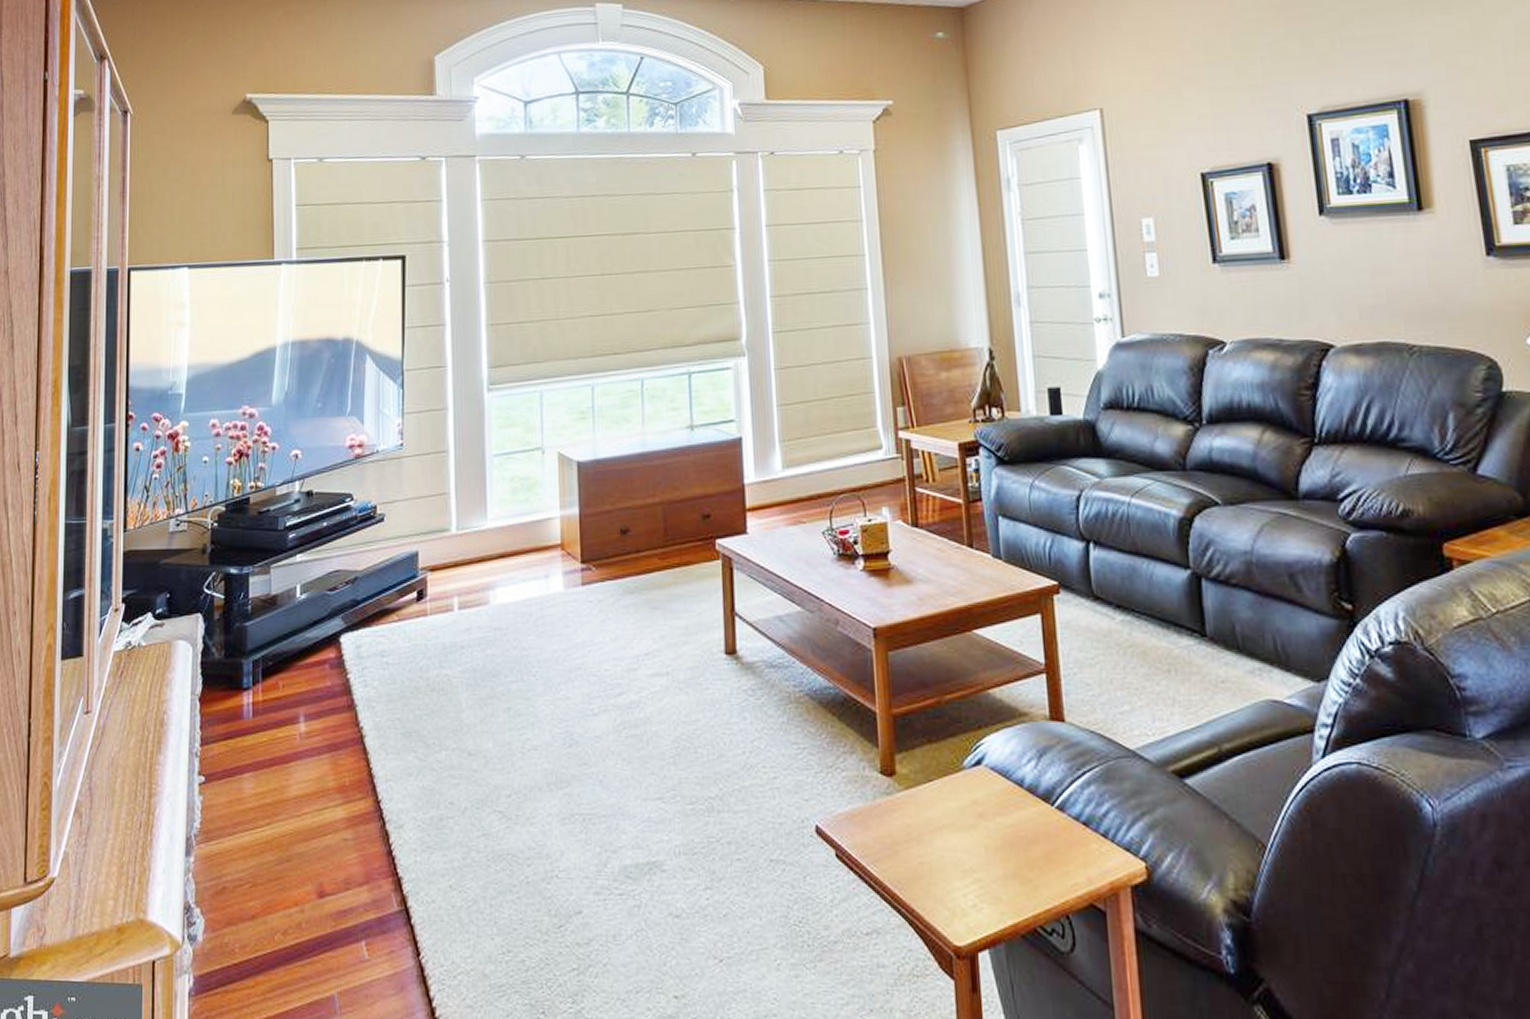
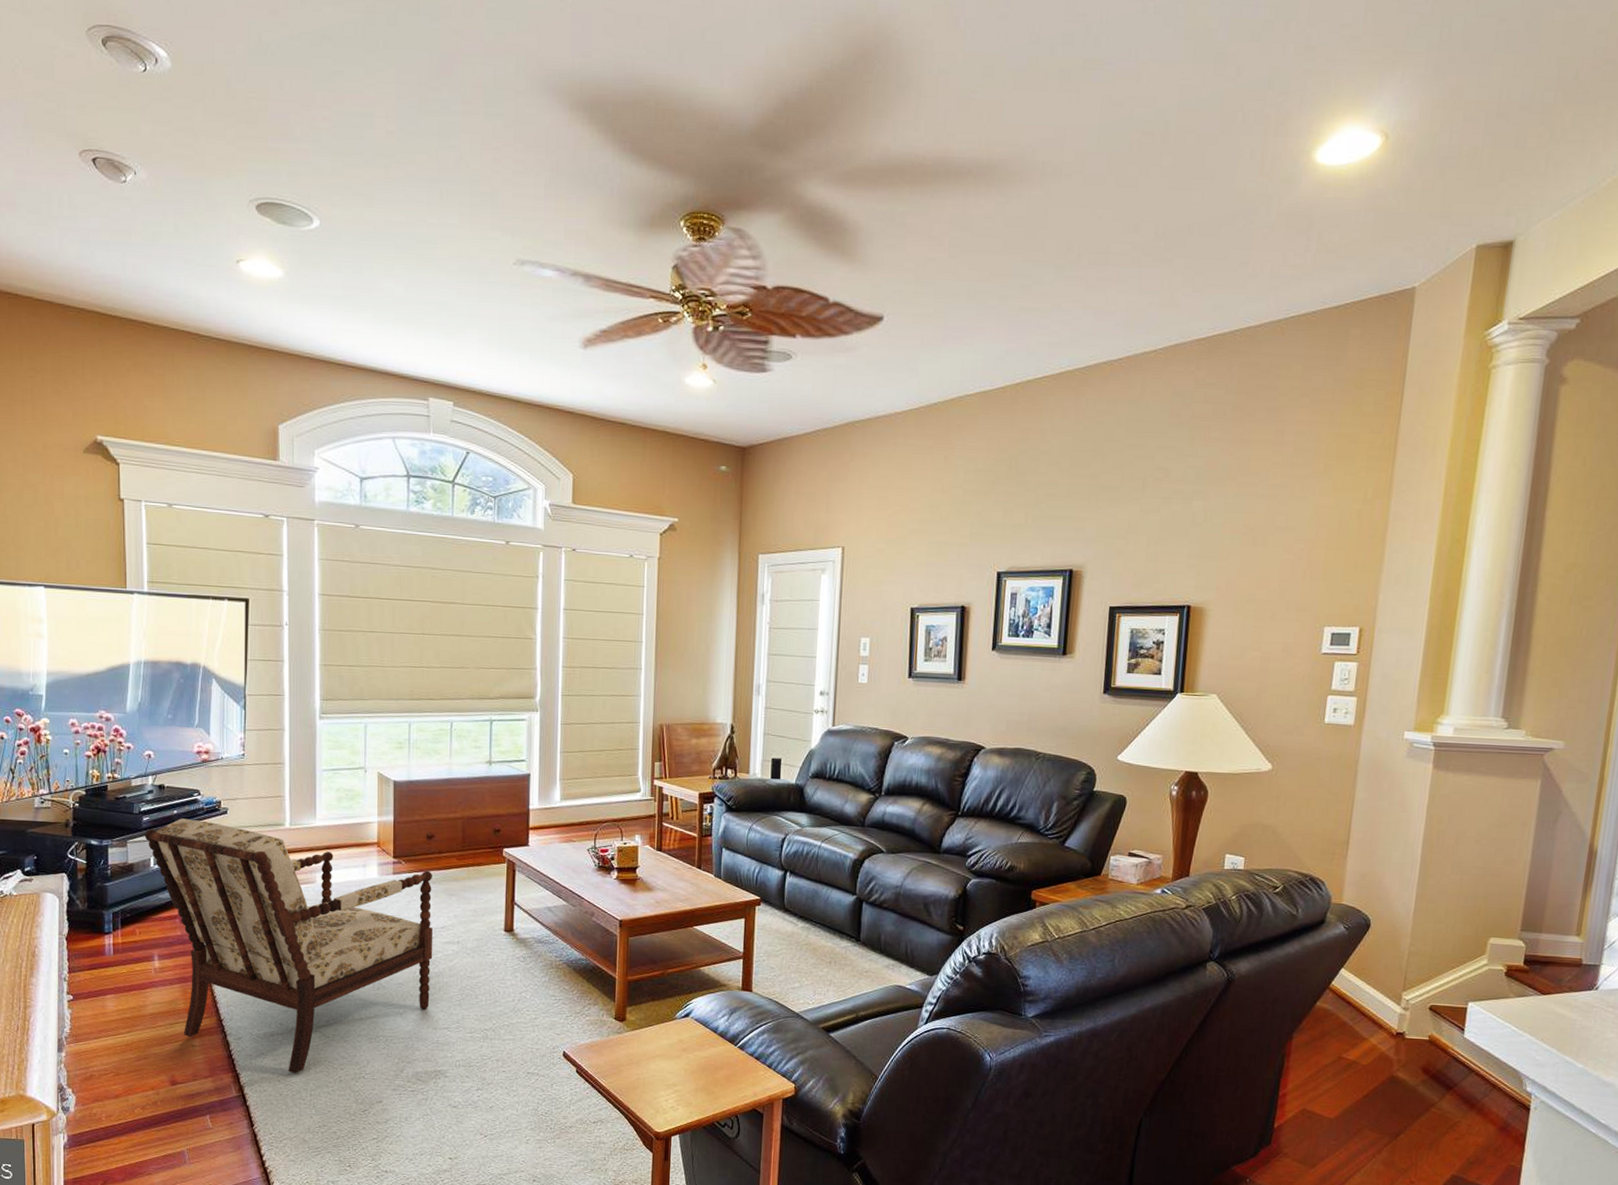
armchair: none [289,531,637,875] -> present [144,818,434,1074]

